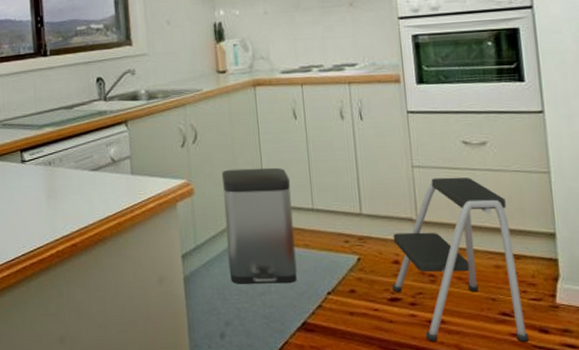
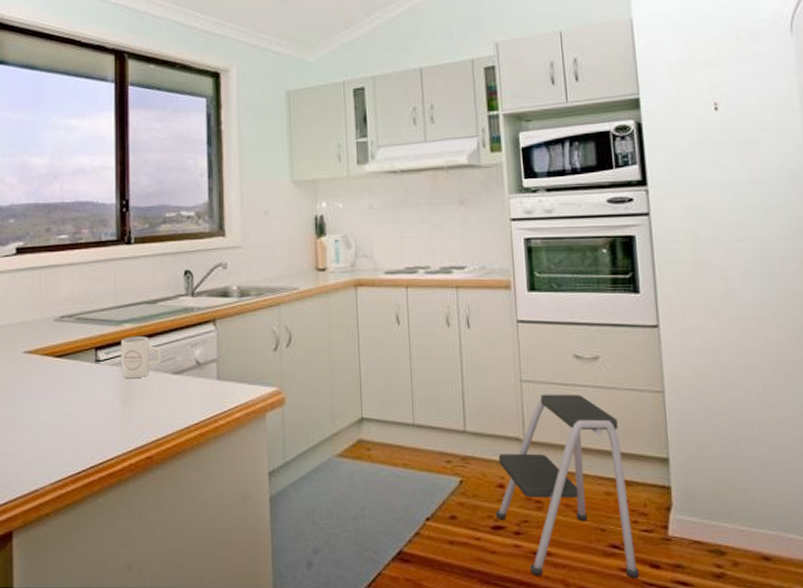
mug: none [42,138,81,176] -> present [120,336,162,379]
pedal bin: present [221,167,297,284] -> none [316,377,394,507]

